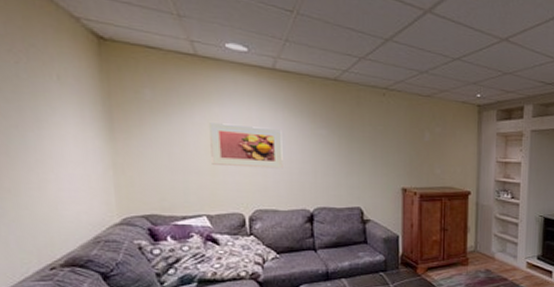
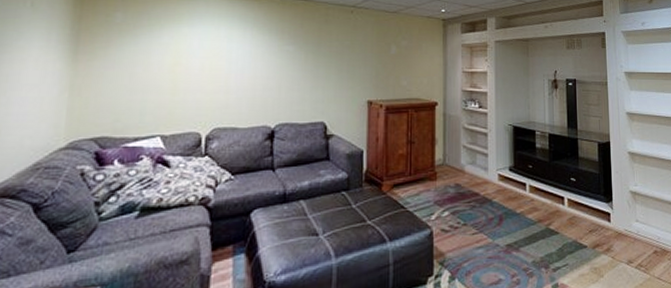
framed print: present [209,123,283,169] -> none [173,42,249,86]

